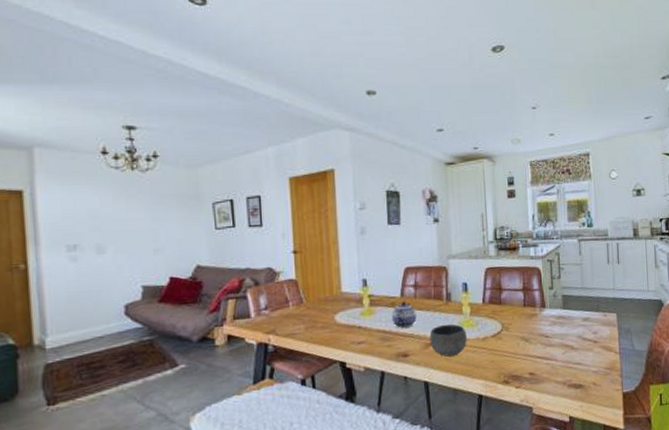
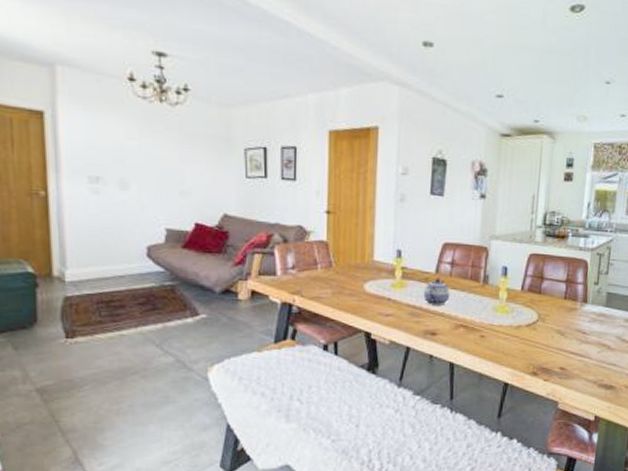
bowl: present [429,324,467,357] -> none [460,307,500,340]

